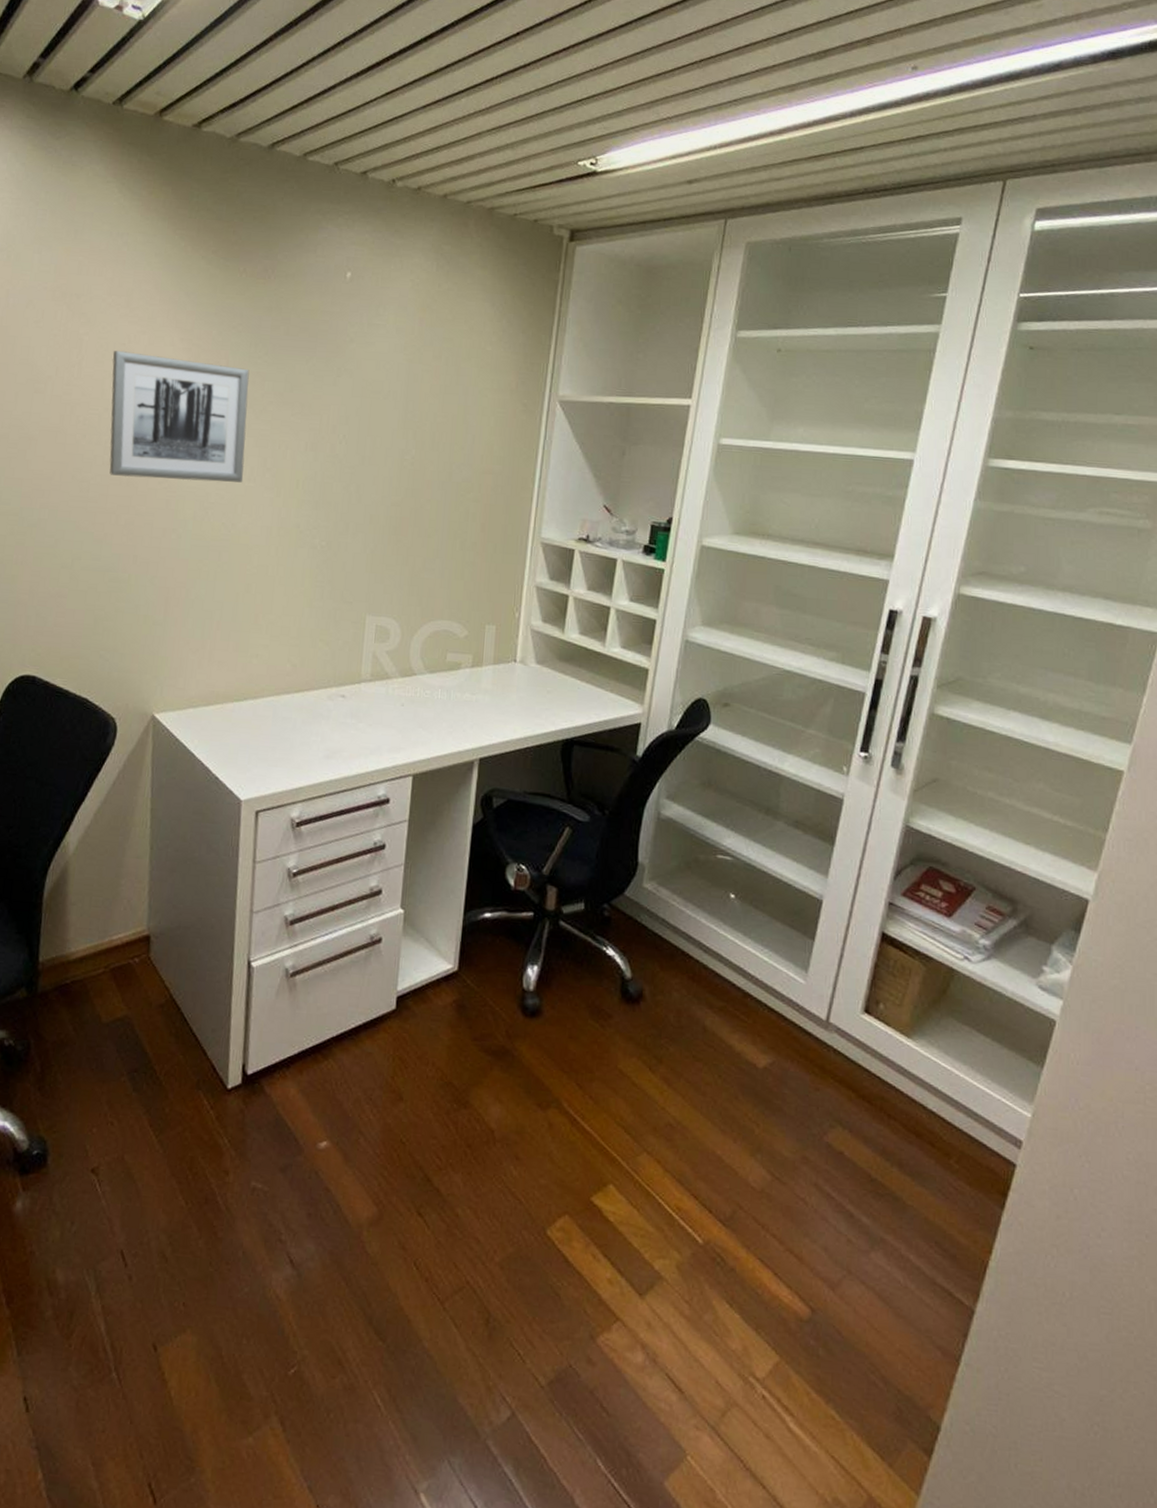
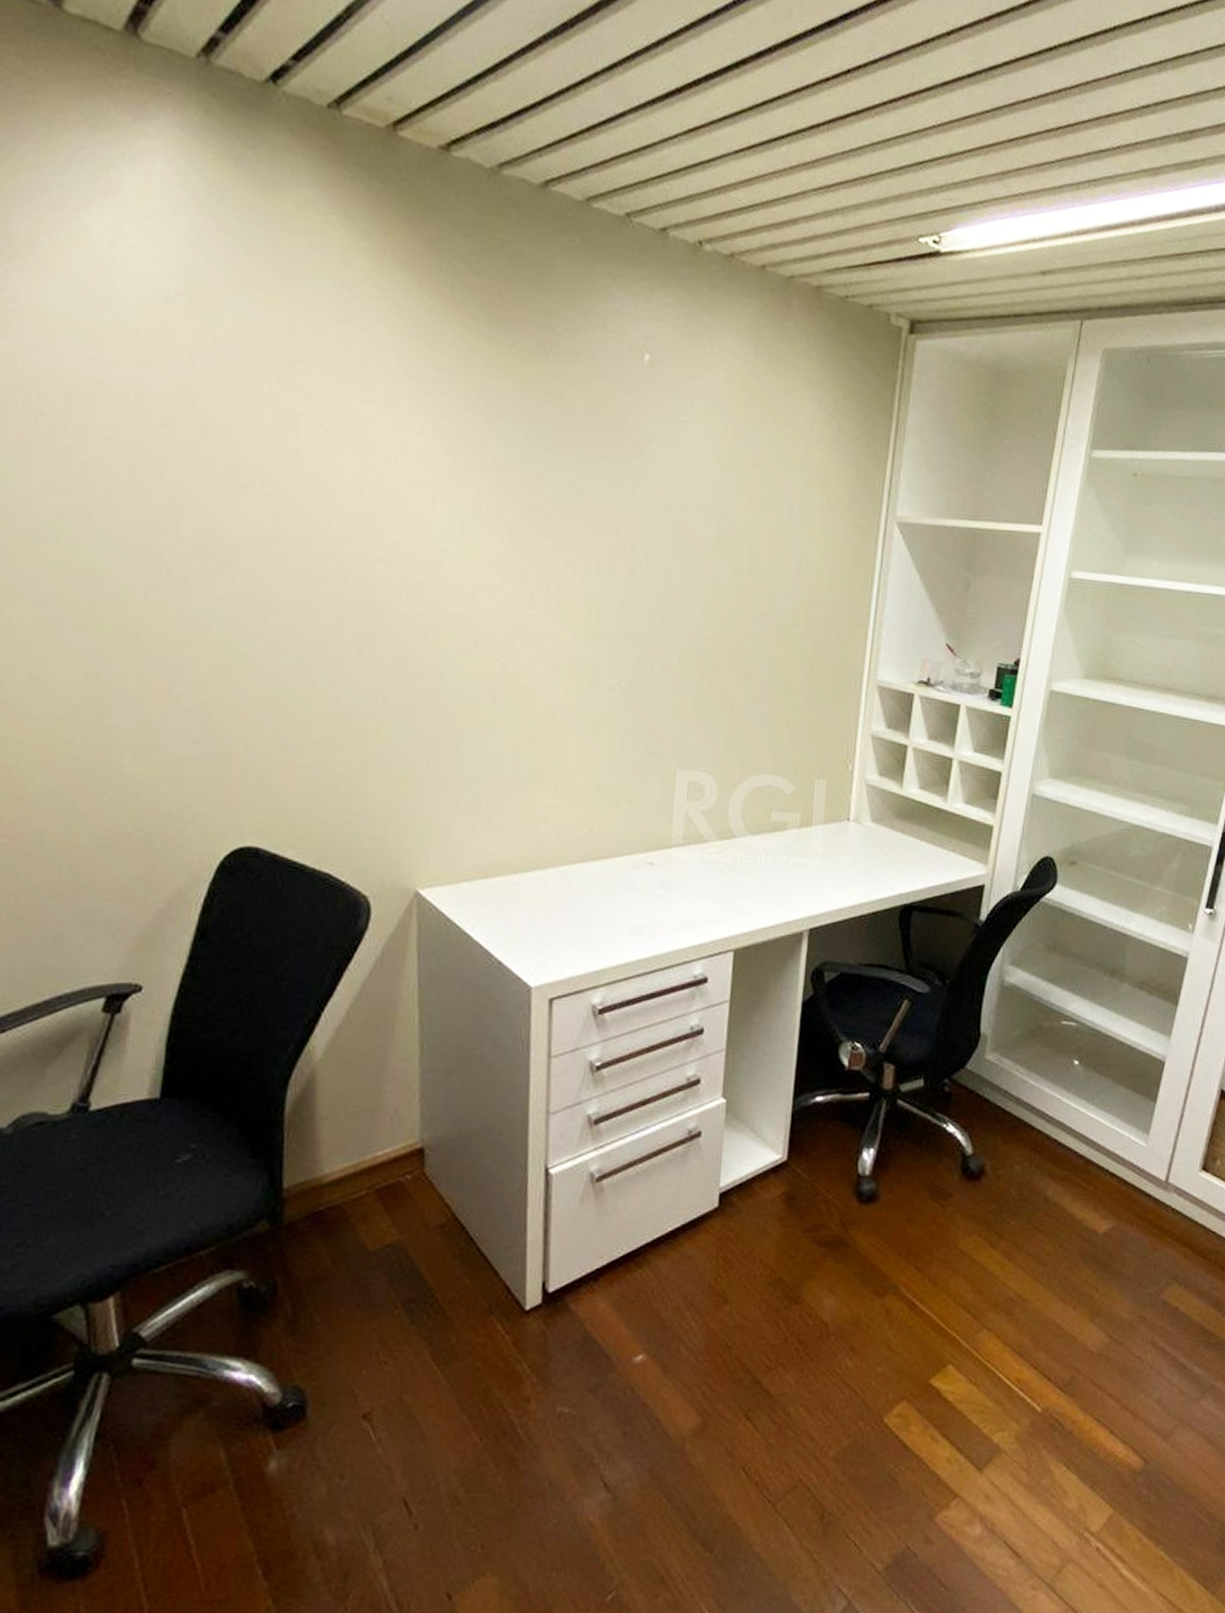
wall art: present [109,350,250,483] -> none [342,437,526,610]

